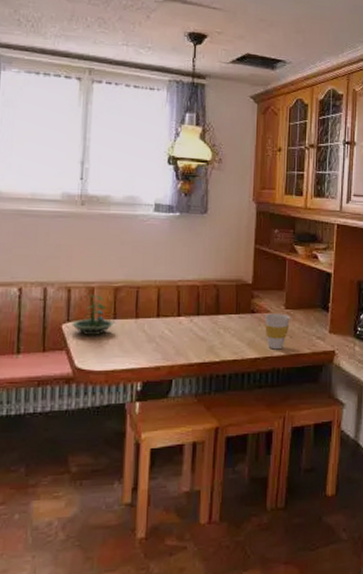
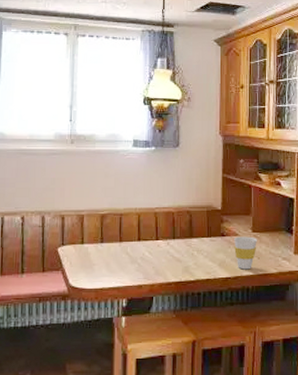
terrarium: present [72,294,115,336] -> none [66,221,102,258]

